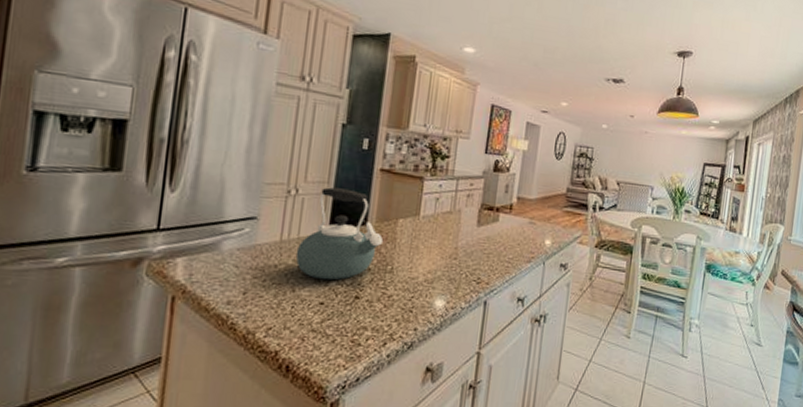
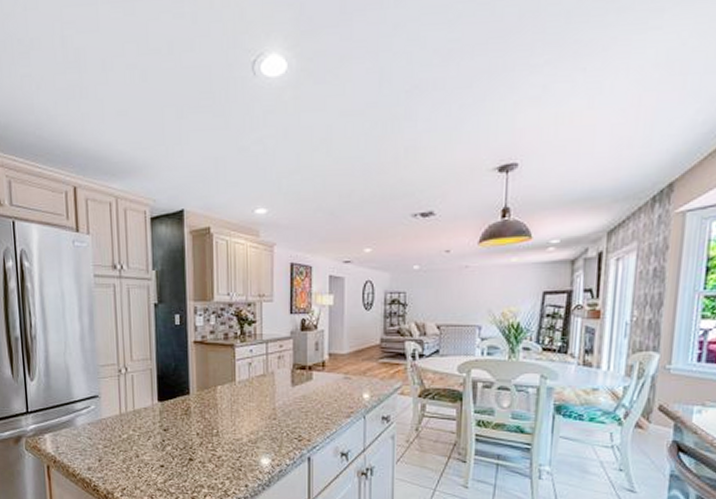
kettle: present [295,187,383,281] -> none [134,363,205,446]

